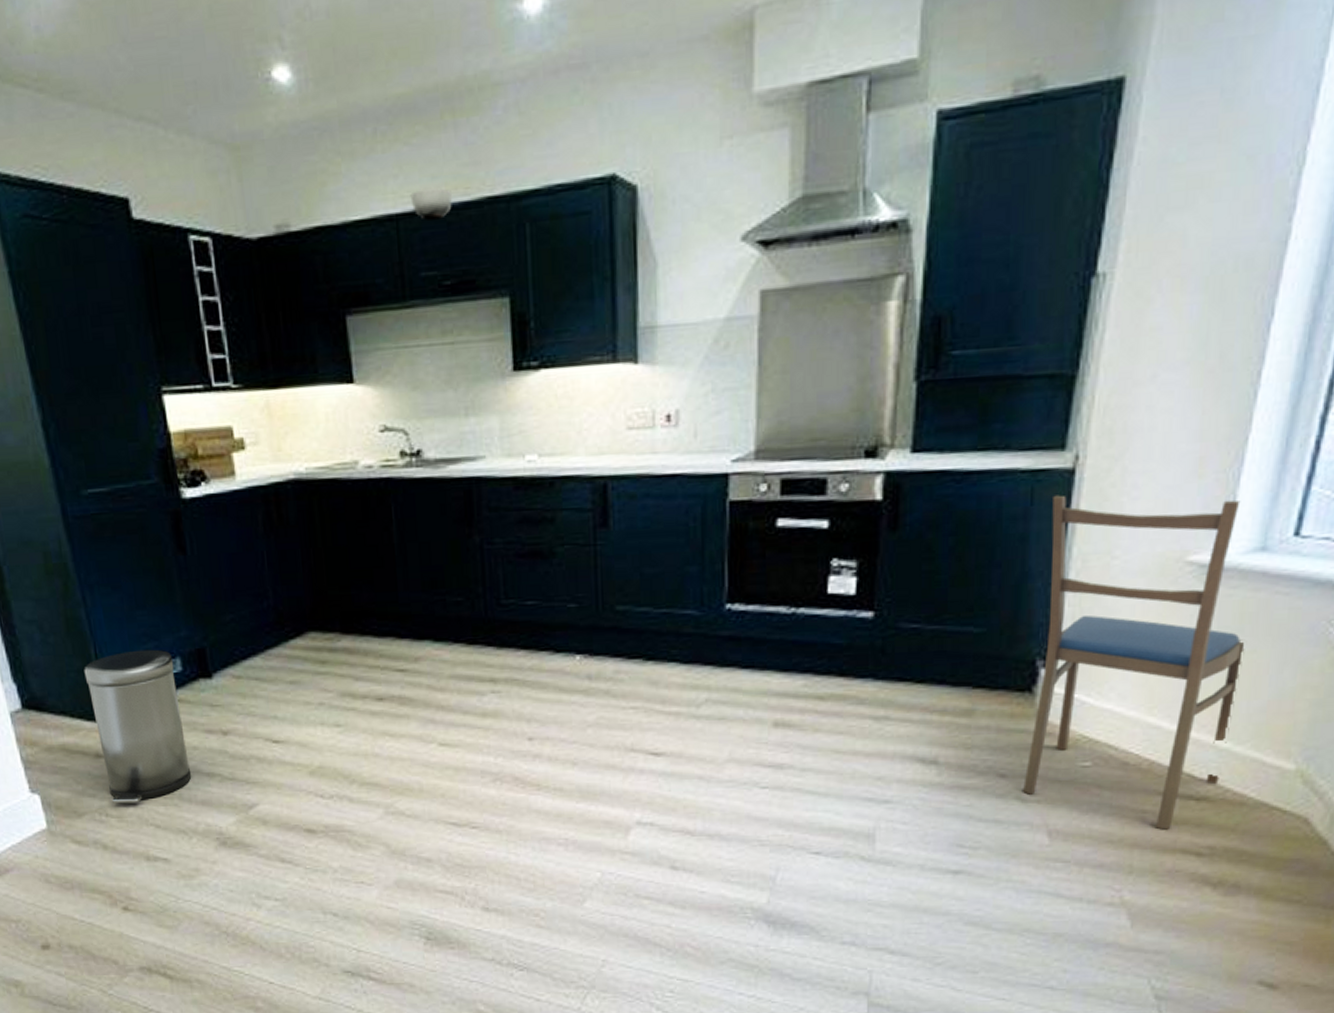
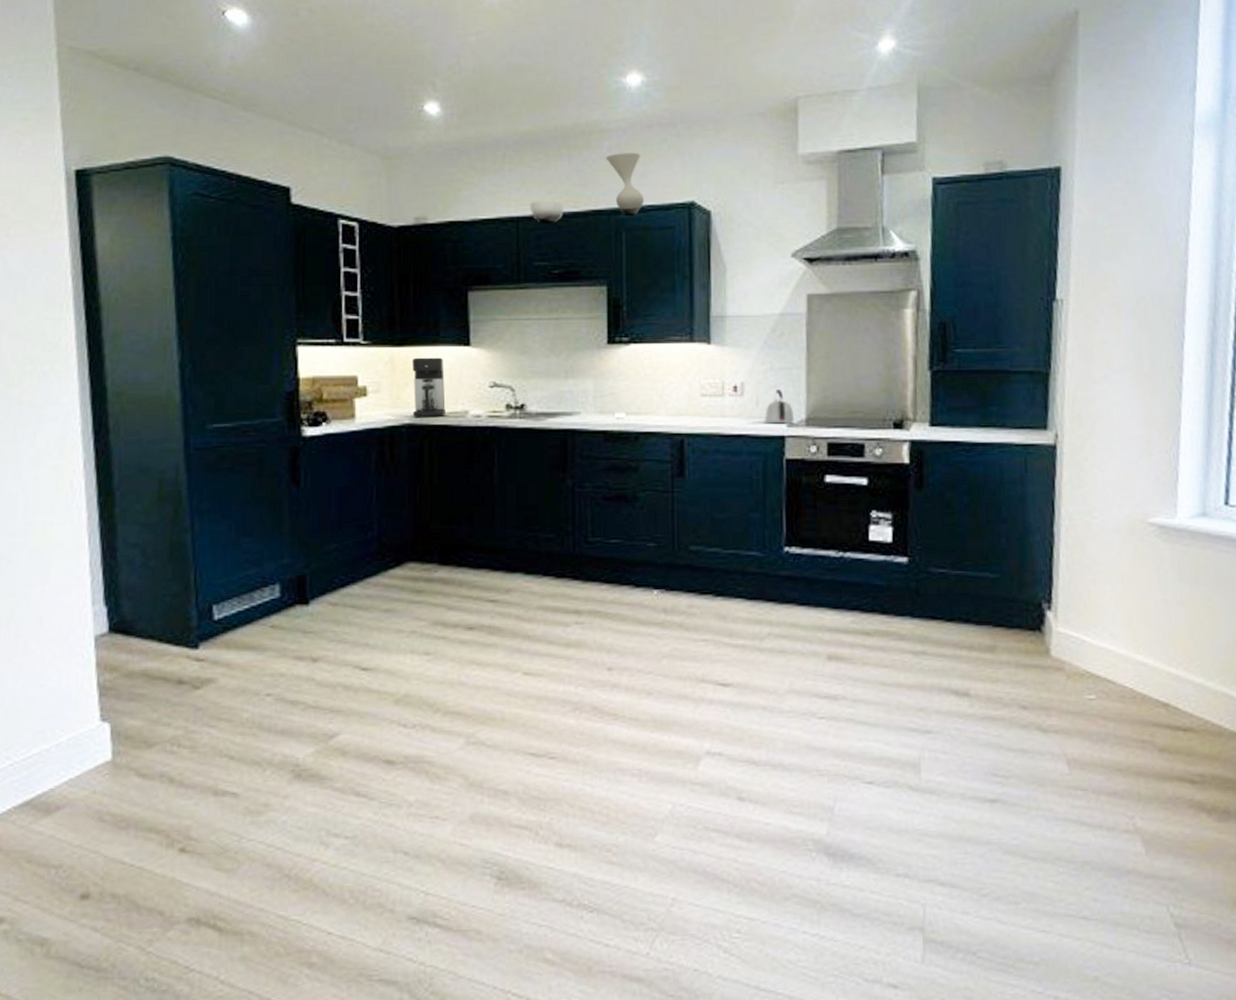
pedal bin: present [84,649,192,804] -> none [180,575,275,733]
coffee maker: none [291,399,333,472] -> present [412,357,446,418]
decorative vase: none [501,111,551,202] -> present [605,153,644,216]
kettle: none [704,415,740,460] -> present [765,388,794,425]
dining chair: present [1023,495,1245,830] -> none [1042,465,1203,759]

